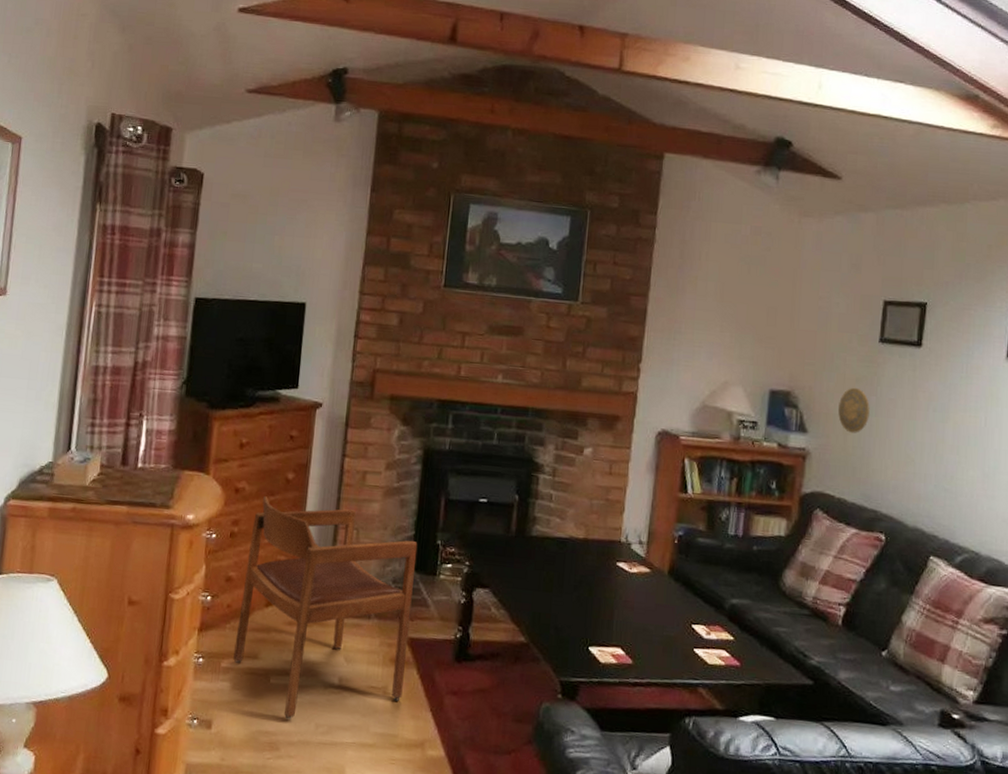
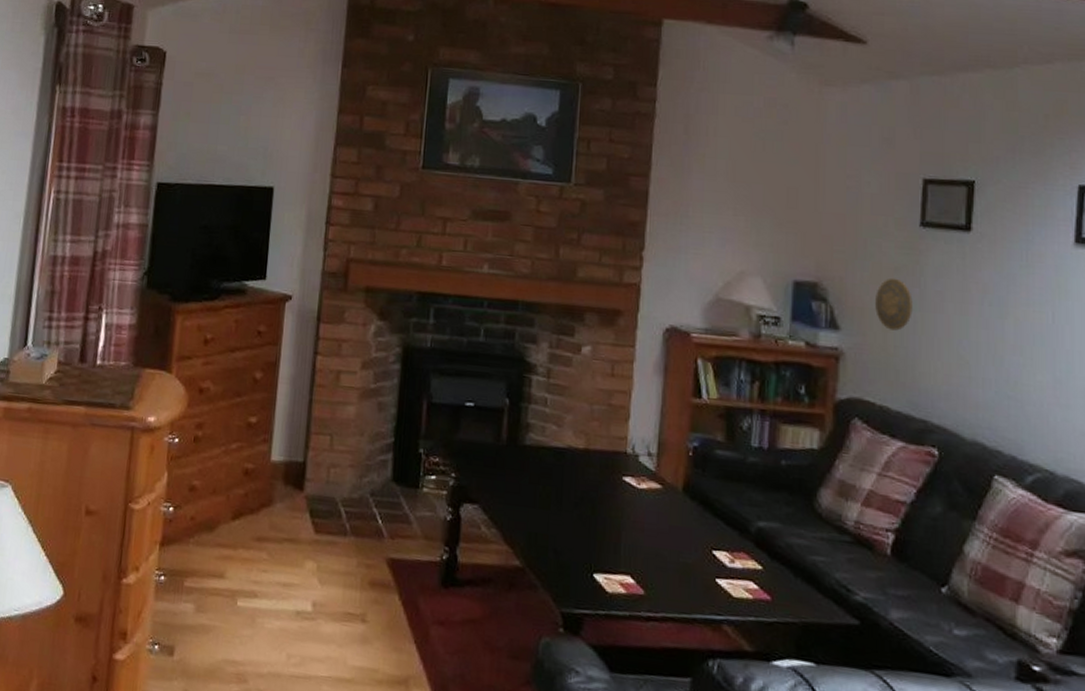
armchair: present [233,496,418,720] -> none [197,397,398,648]

